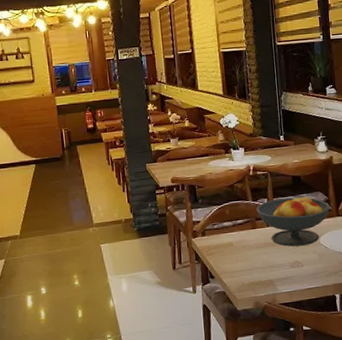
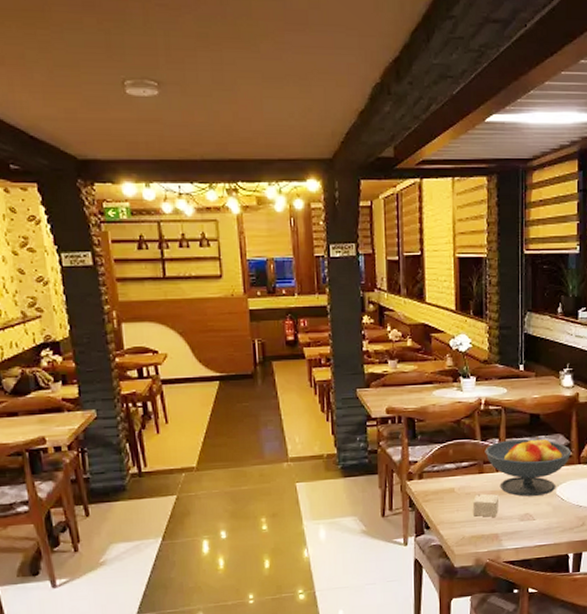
small box: none [249,246,272,266] -> present [473,494,498,517]

